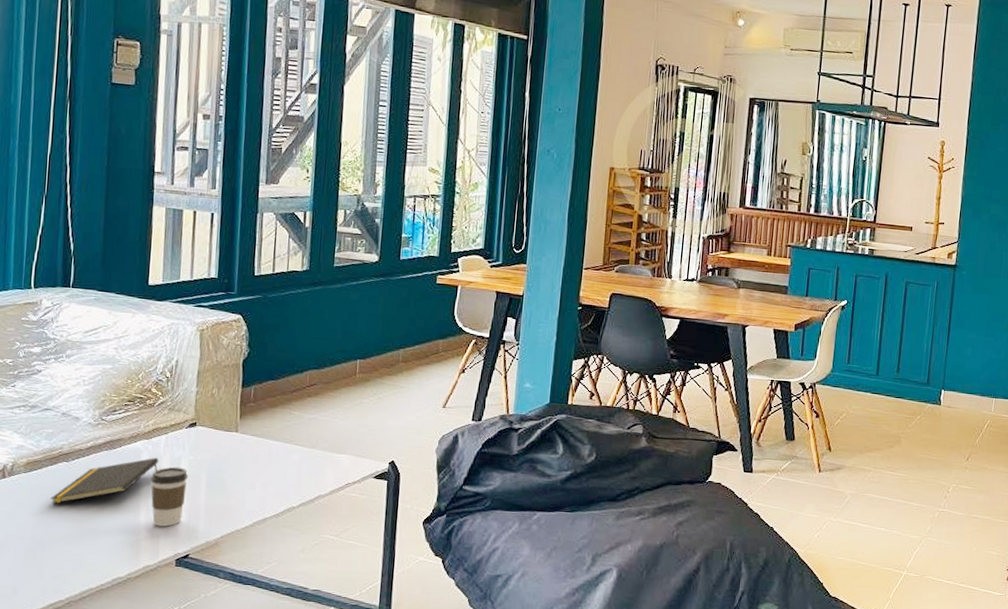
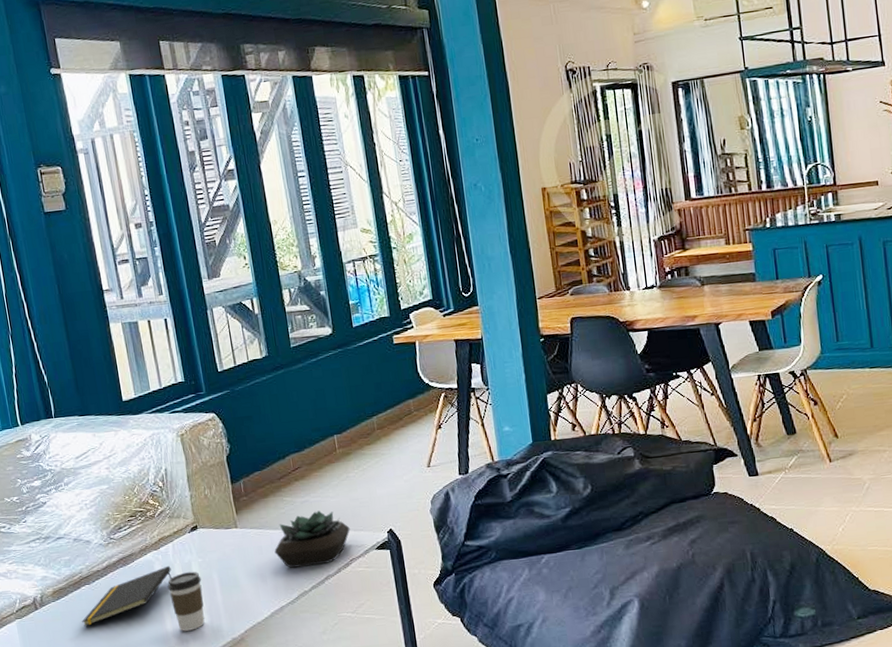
succulent plant: none [270,430,352,484] -> present [274,510,350,568]

